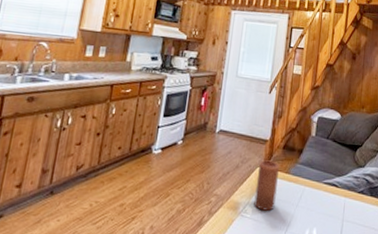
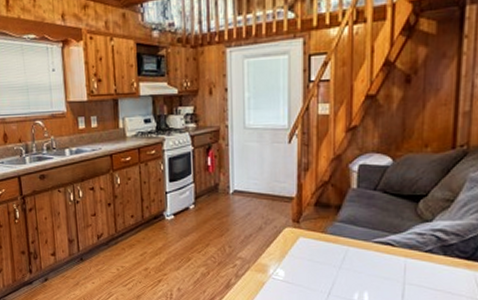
candle: present [254,160,279,211] -> none [285,220,313,273]

